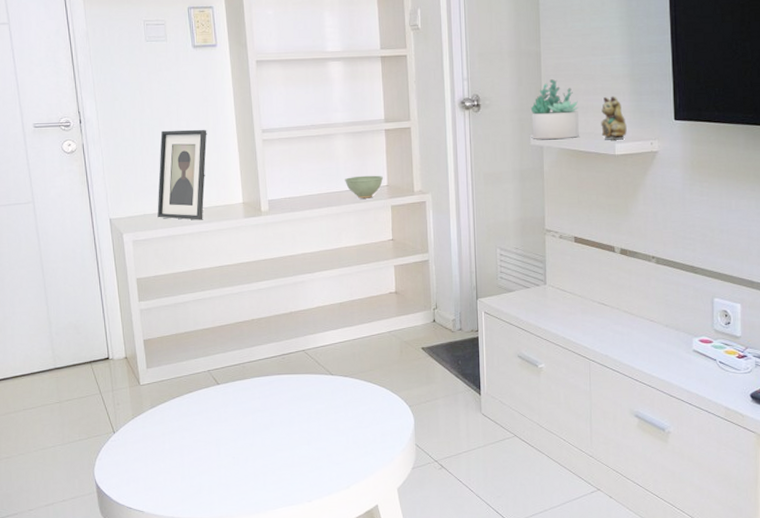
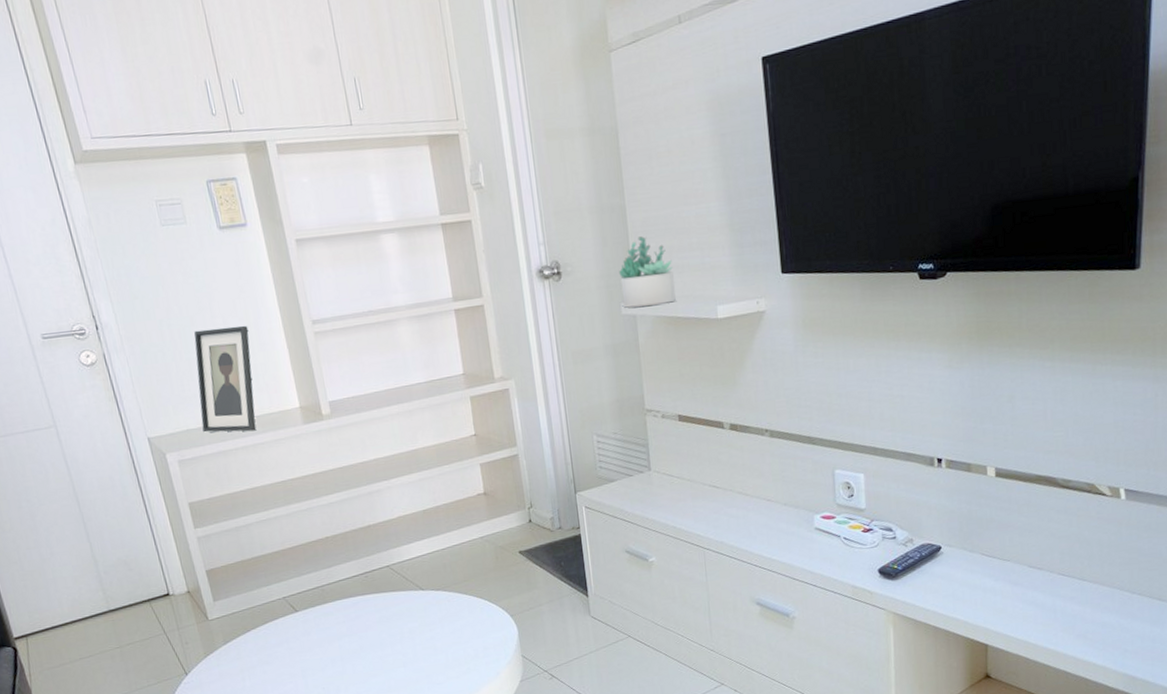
bowl: present [345,175,384,199] -> none [414,363,459,392]
decorative figurine: present [601,96,627,140] -> none [699,250,729,303]

